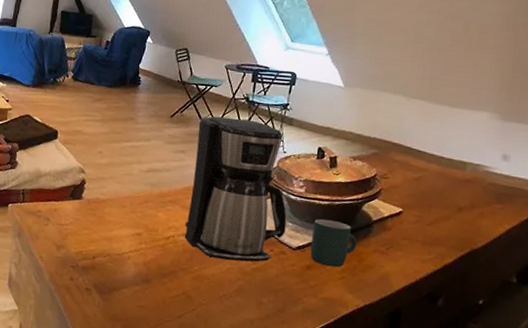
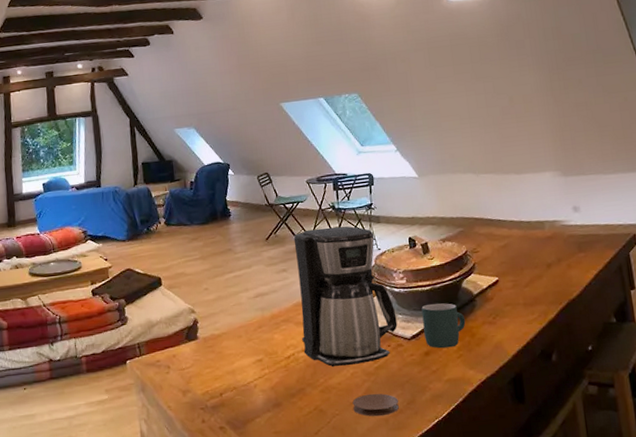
coaster: none [221,292,268,317] -> present [352,393,399,417]

